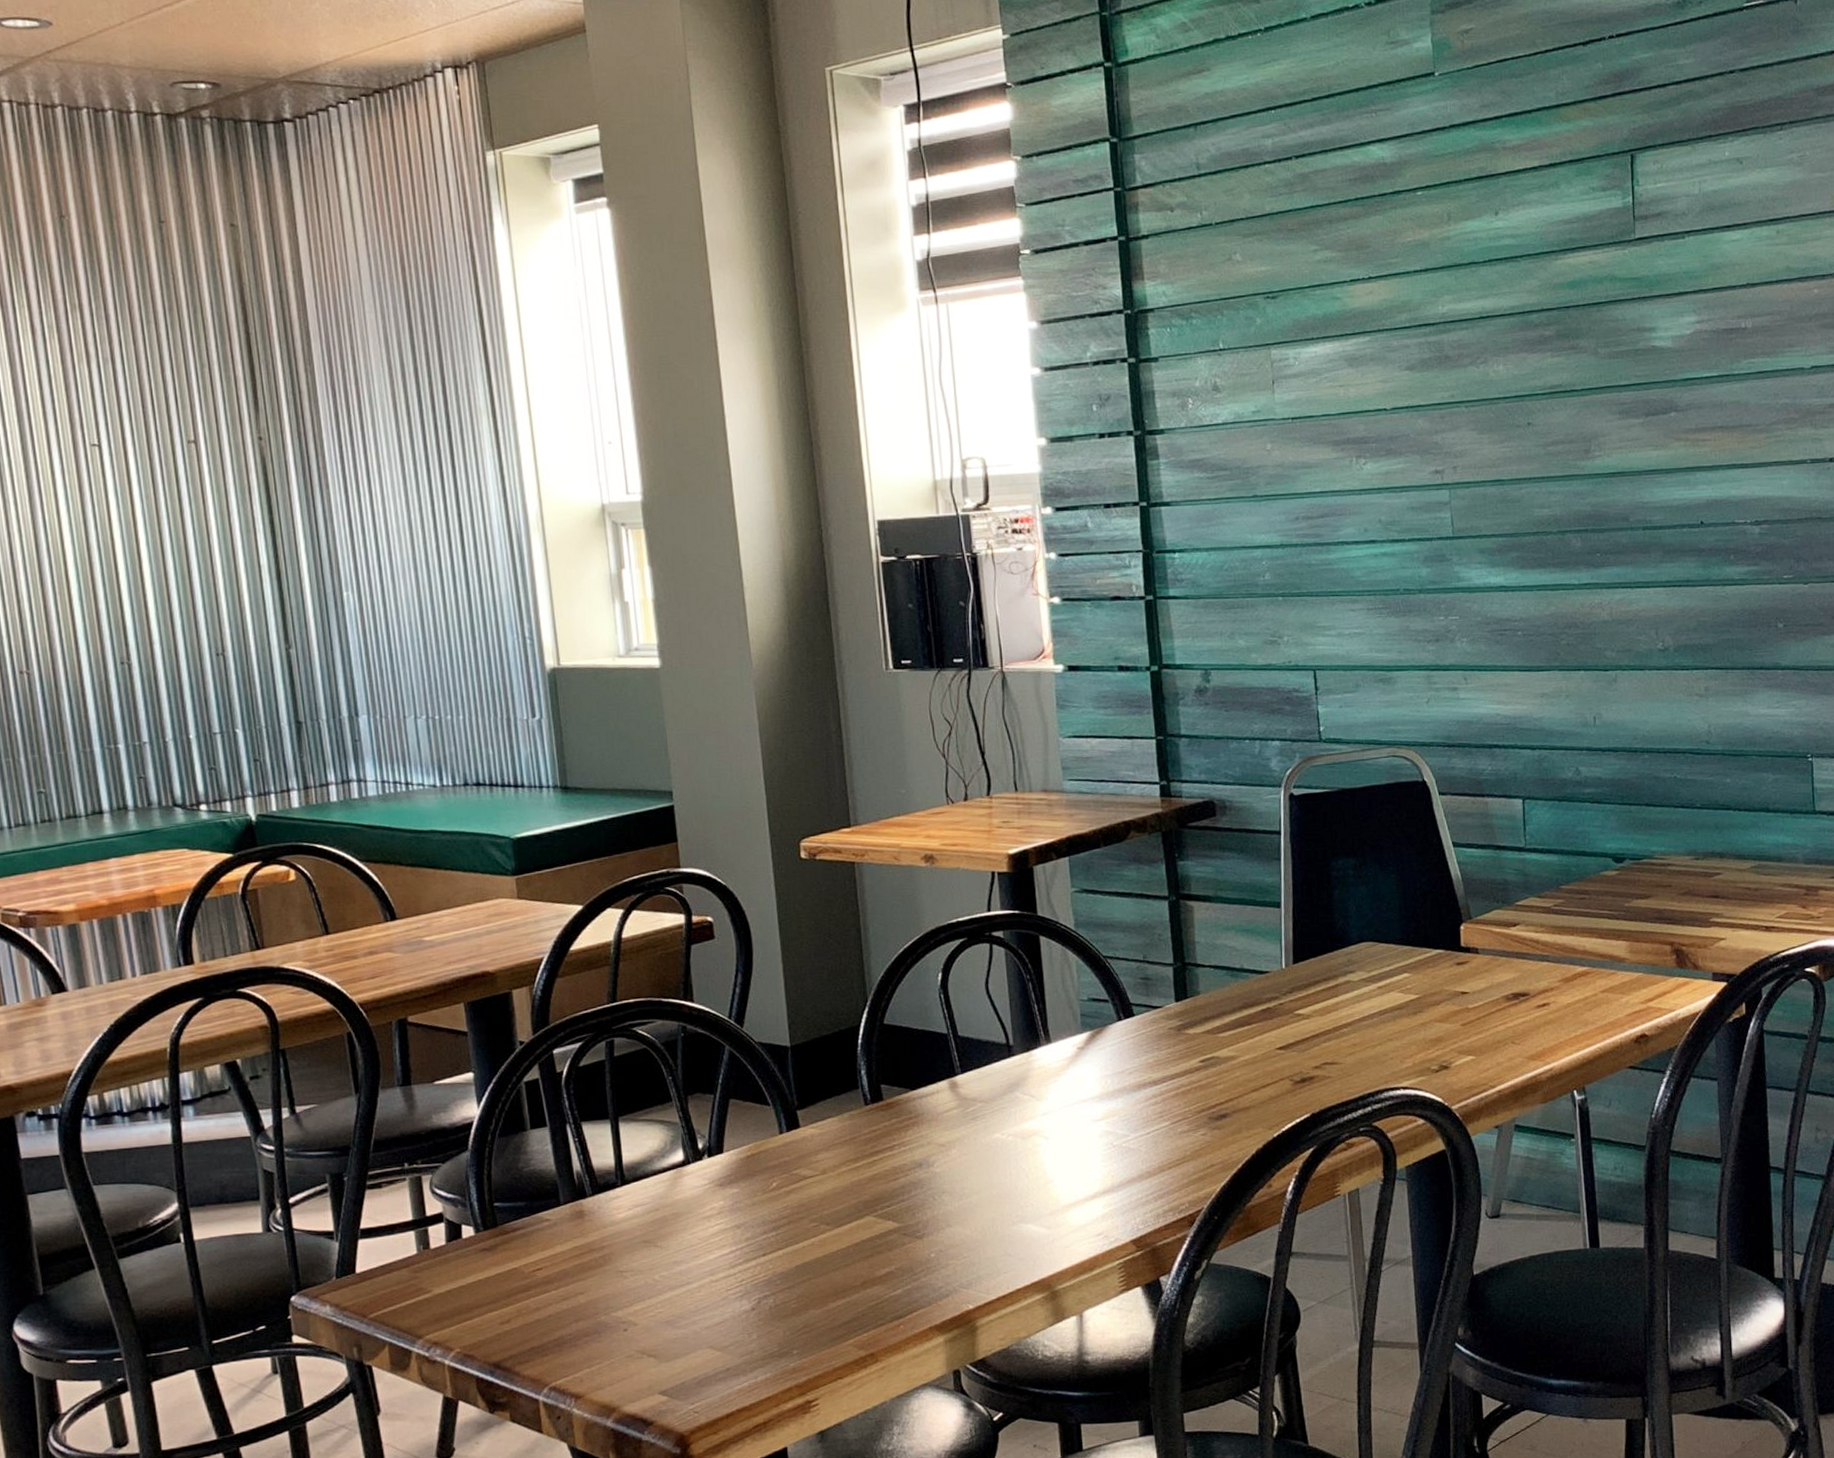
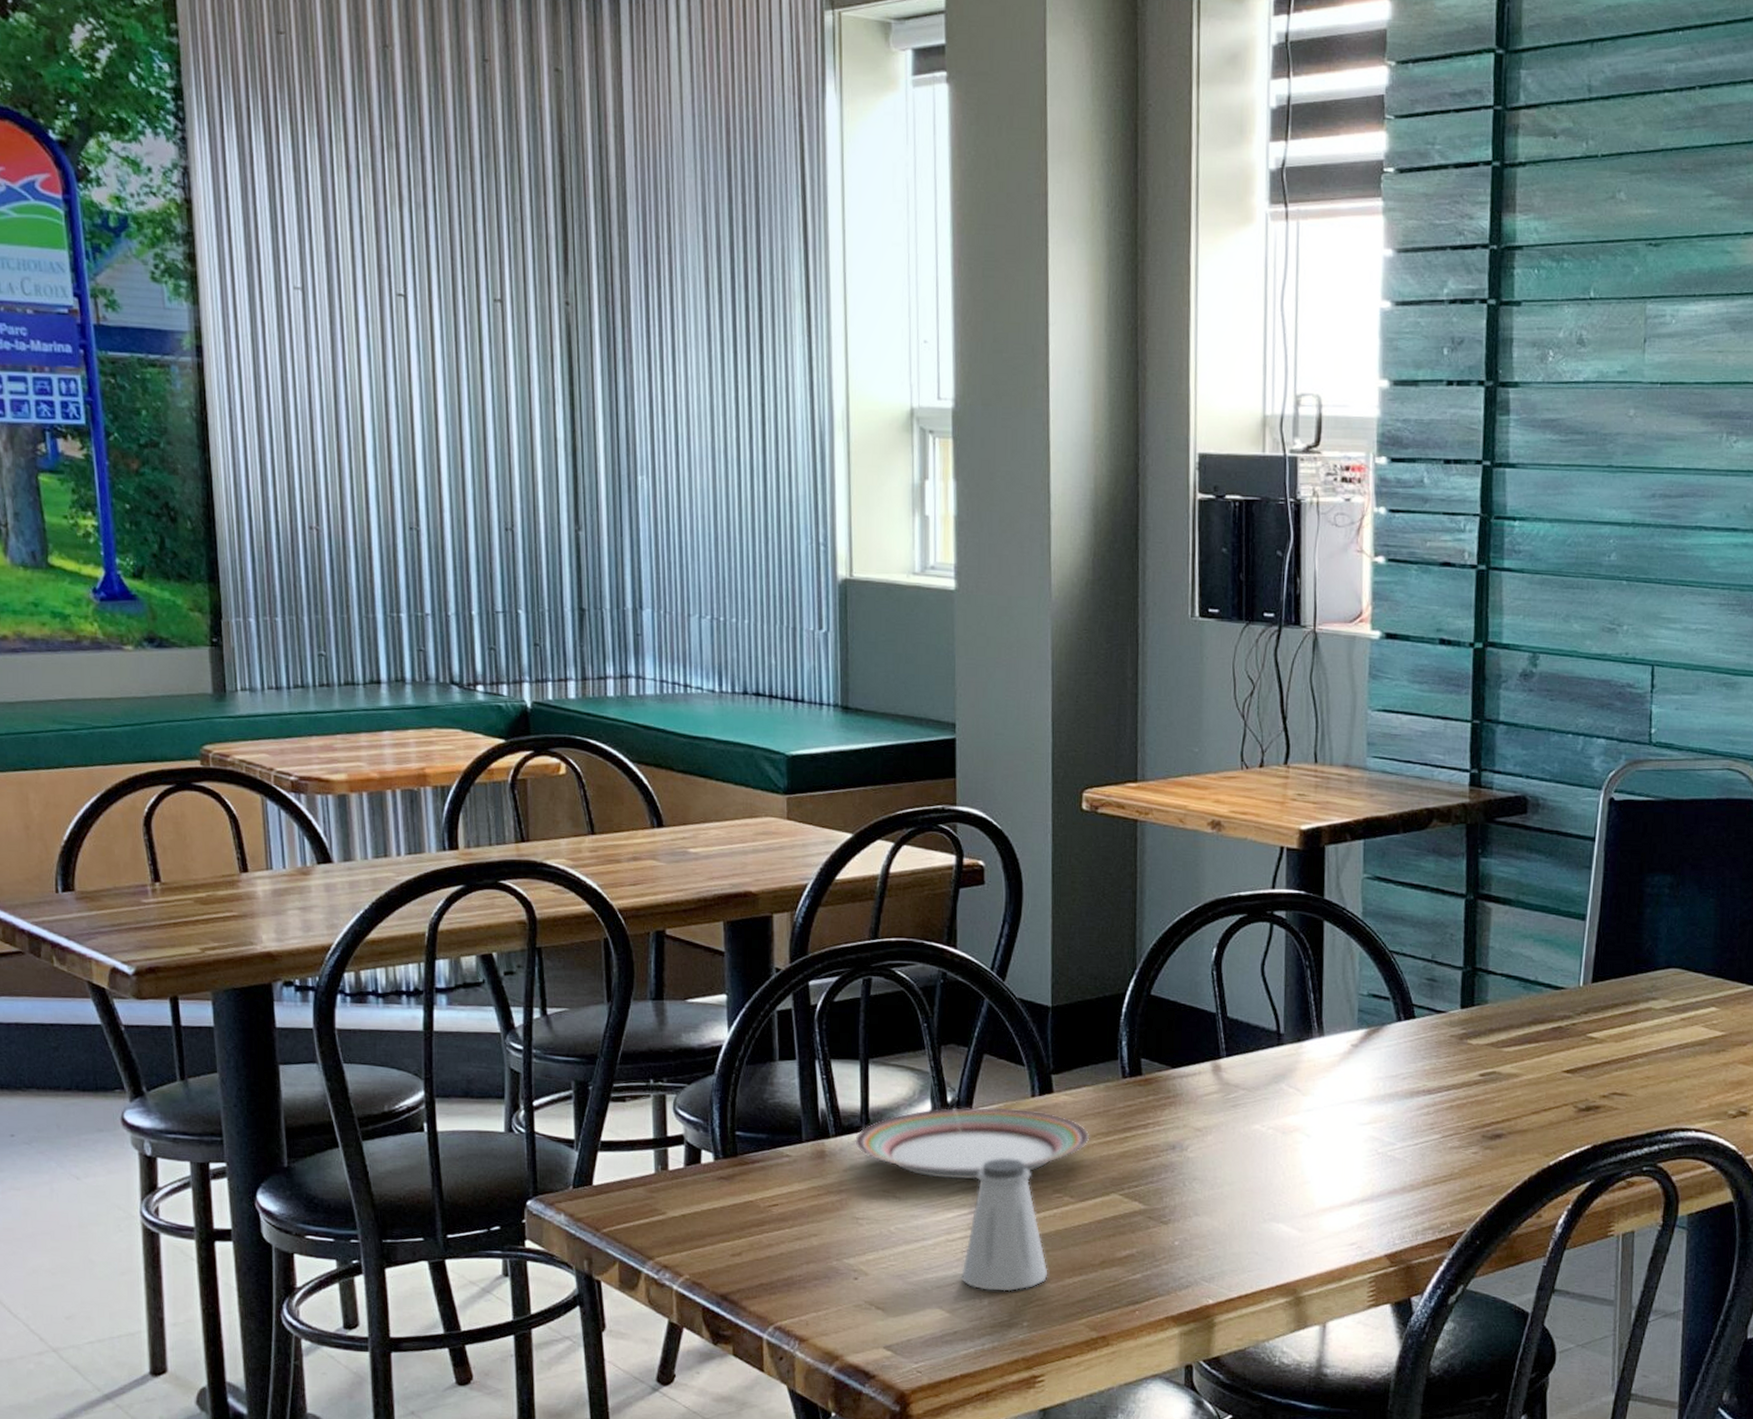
plate: none [611,1146,840,1223] -> present [854,1107,1090,1180]
saltshaker: none [727,1195,813,1325] -> present [960,1158,1048,1292]

